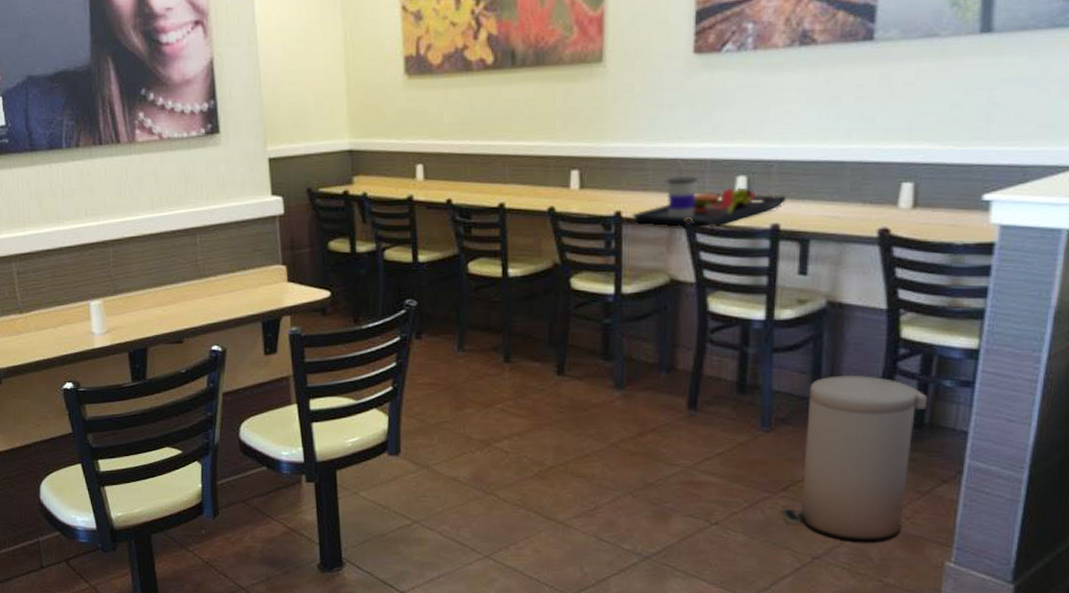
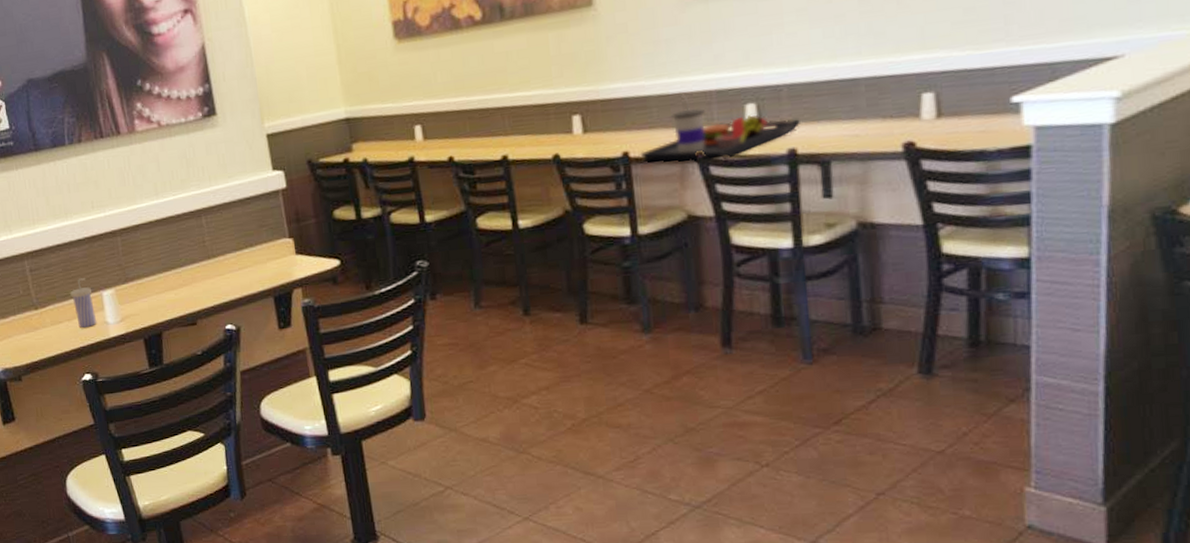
beverage cup: none [56,286,83,336] -> present [69,278,97,328]
pedal bin: present [780,376,928,544] -> none [835,296,981,474]

